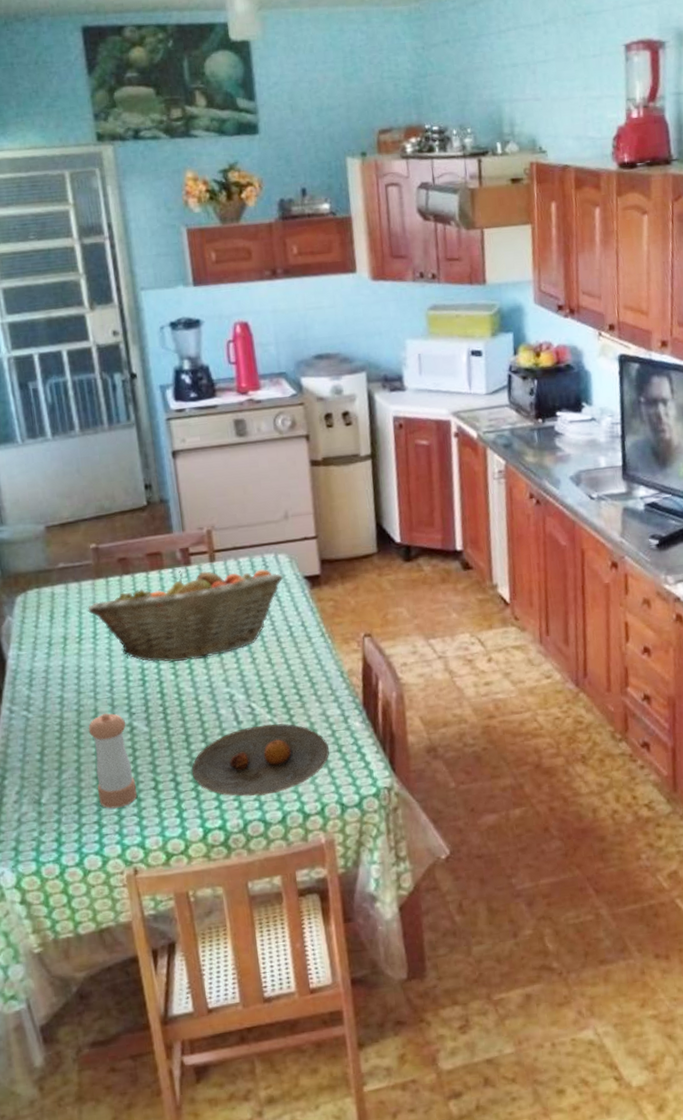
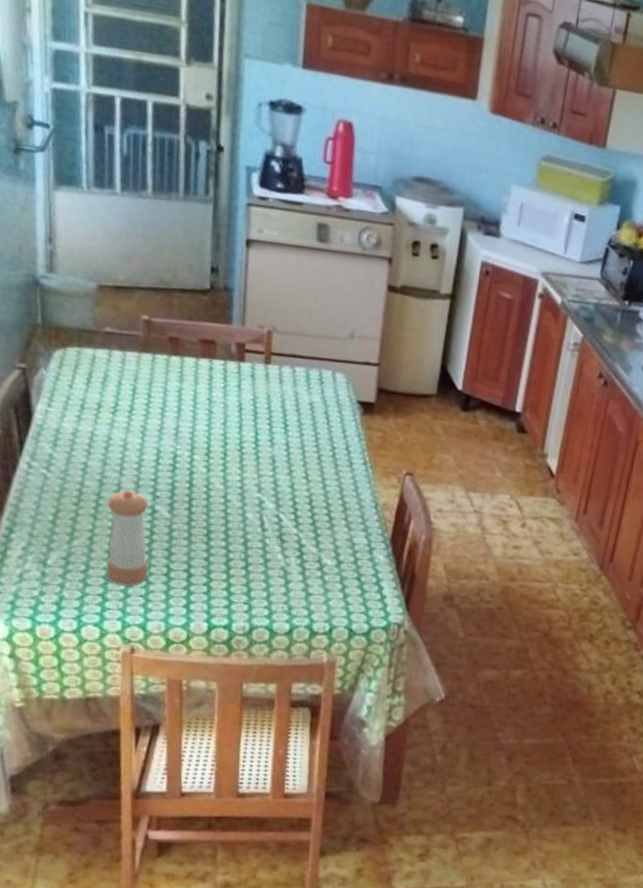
fruit basket: present [87,569,283,662] -> none [128,365,337,460]
plate: present [191,723,329,797] -> none [206,536,348,606]

